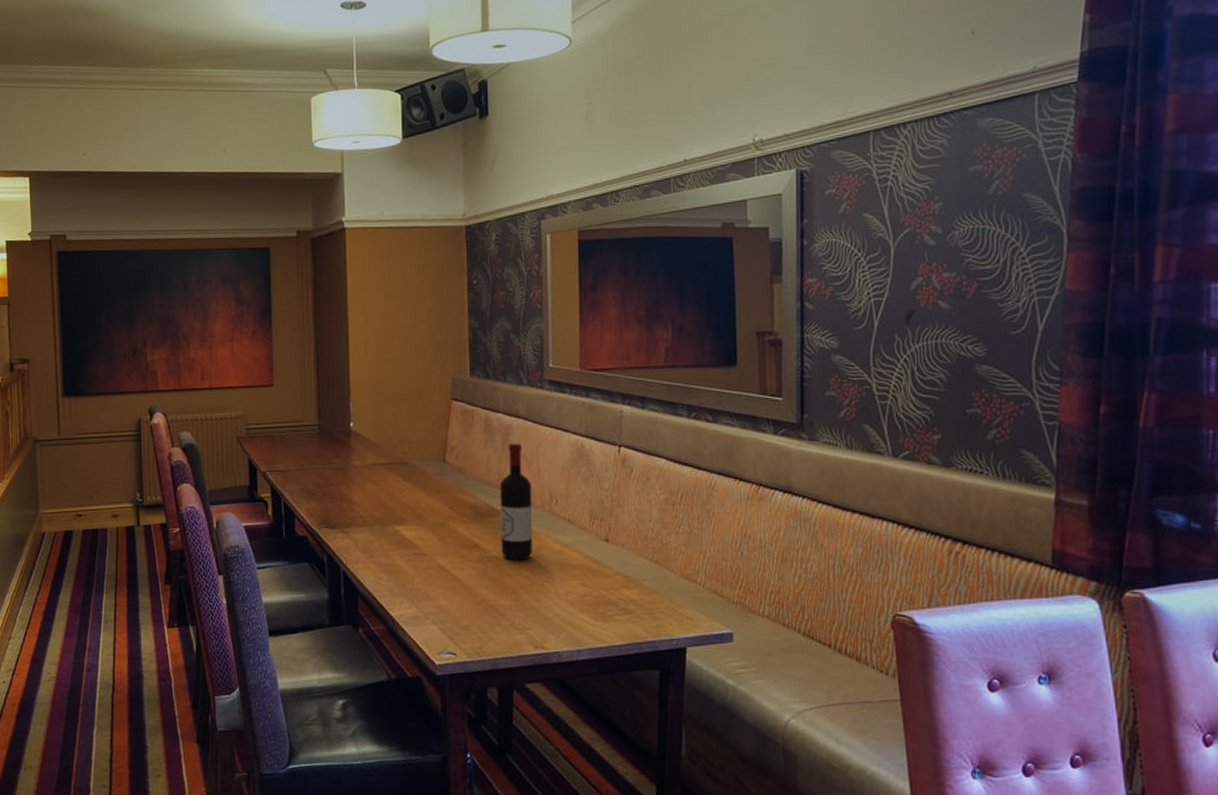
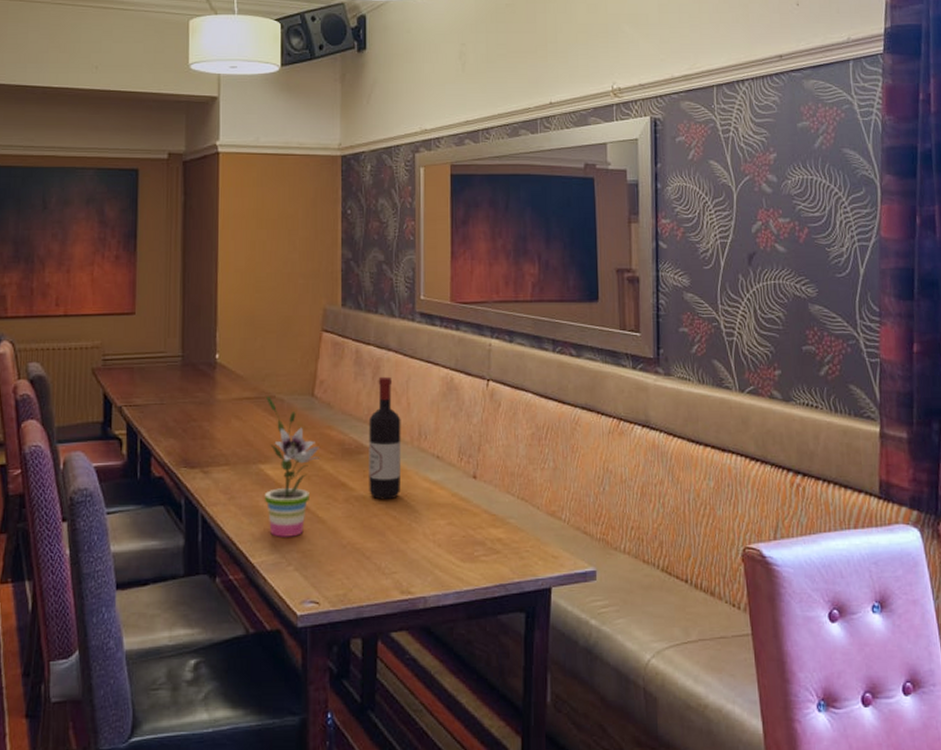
potted plant: none [399,461,454,593] -> present [265,395,321,537]

